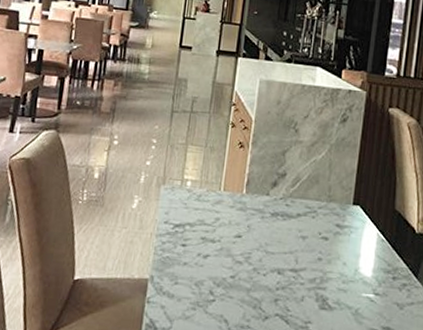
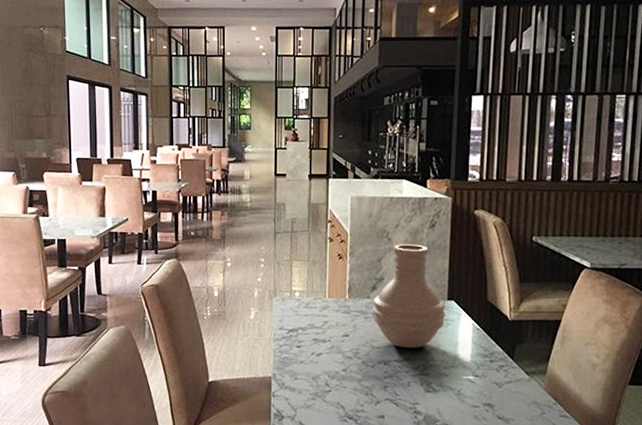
vase: none [271,137,350,257] -> present [373,244,446,348]

